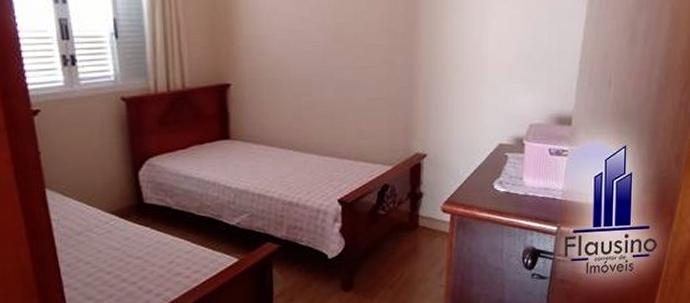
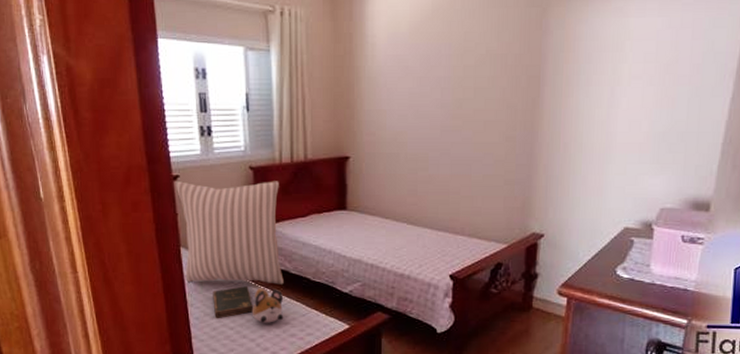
pillow: none [35,112,166,227] -> present [175,181,284,285]
bible: none [85,225,134,263] -> present [213,285,254,318]
plush toy: none [131,227,168,264] -> present [251,288,284,323]

